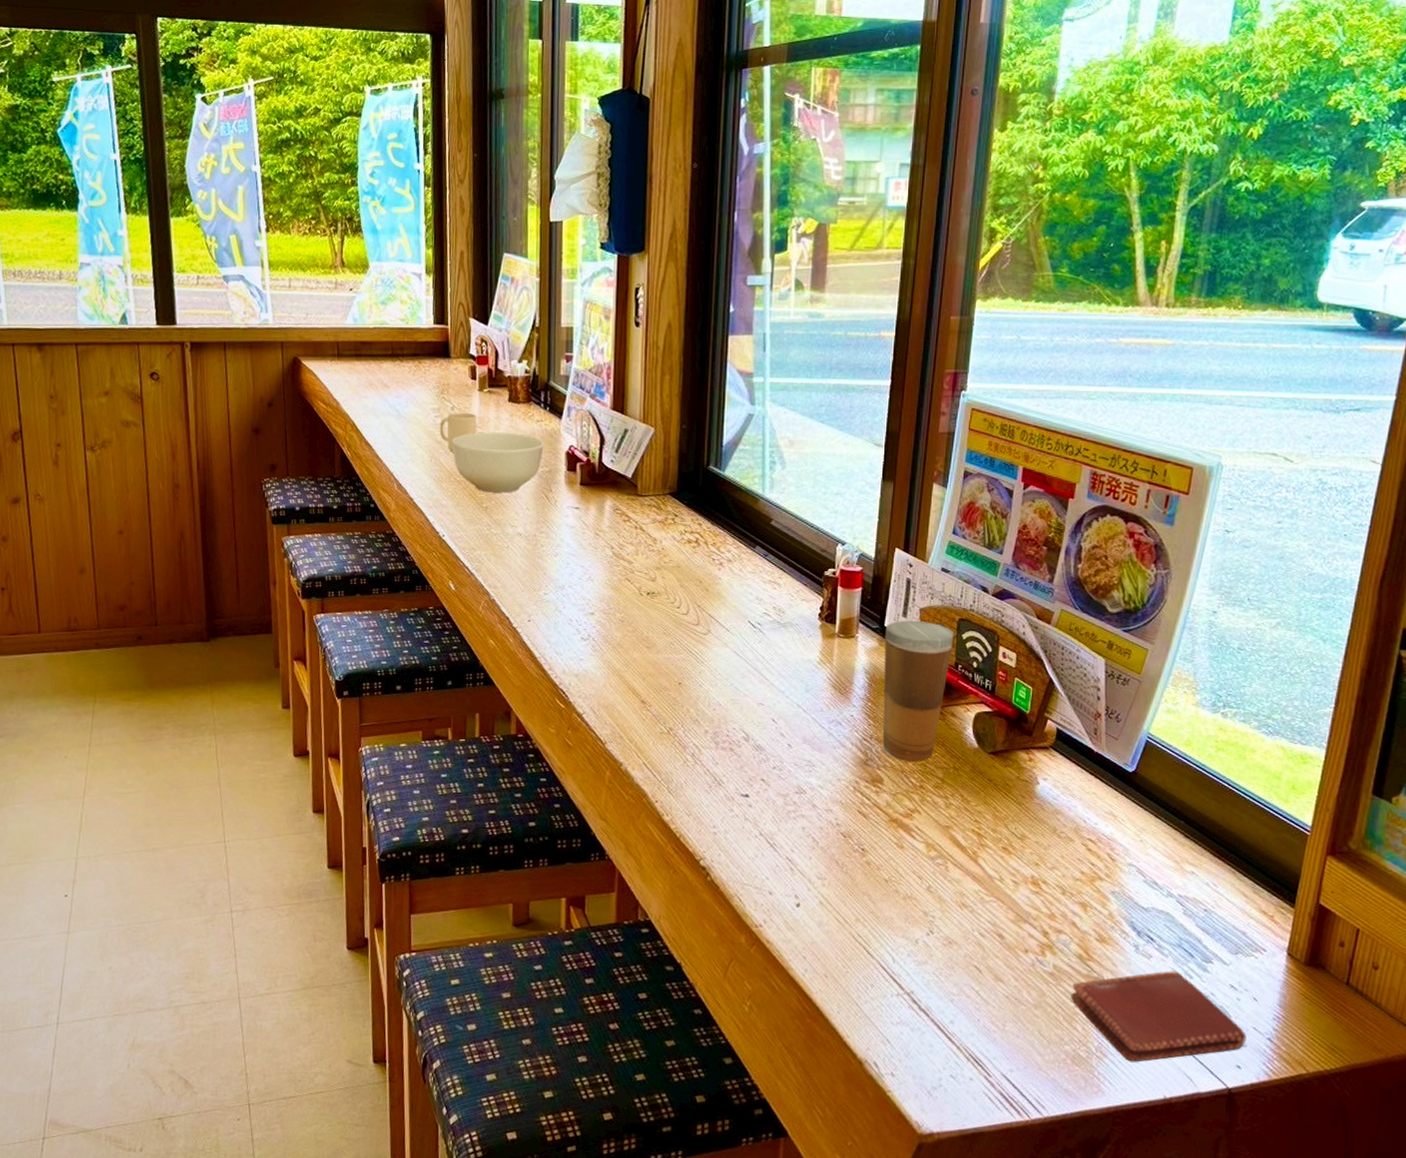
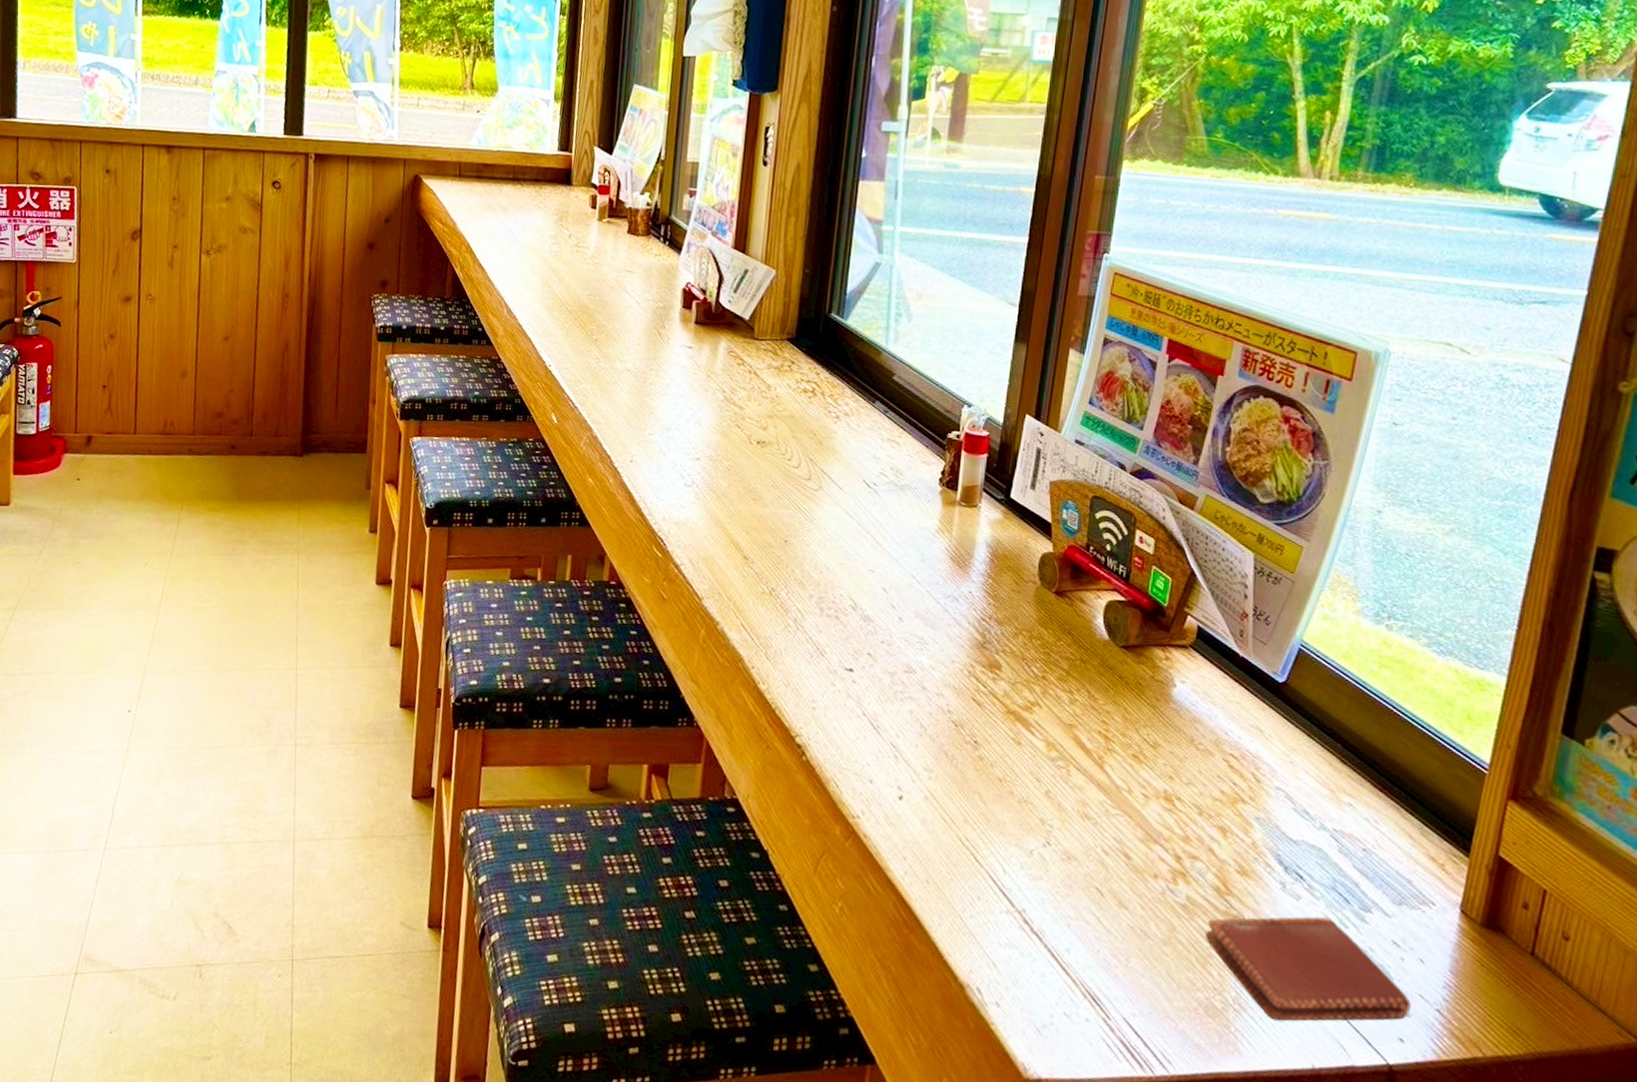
cup: present [439,412,477,452] -> none [554,241,594,281]
bowl: present [452,432,544,493] -> none [566,262,661,327]
beverage cup: present [883,620,954,762] -> none [1003,493,1087,649]

